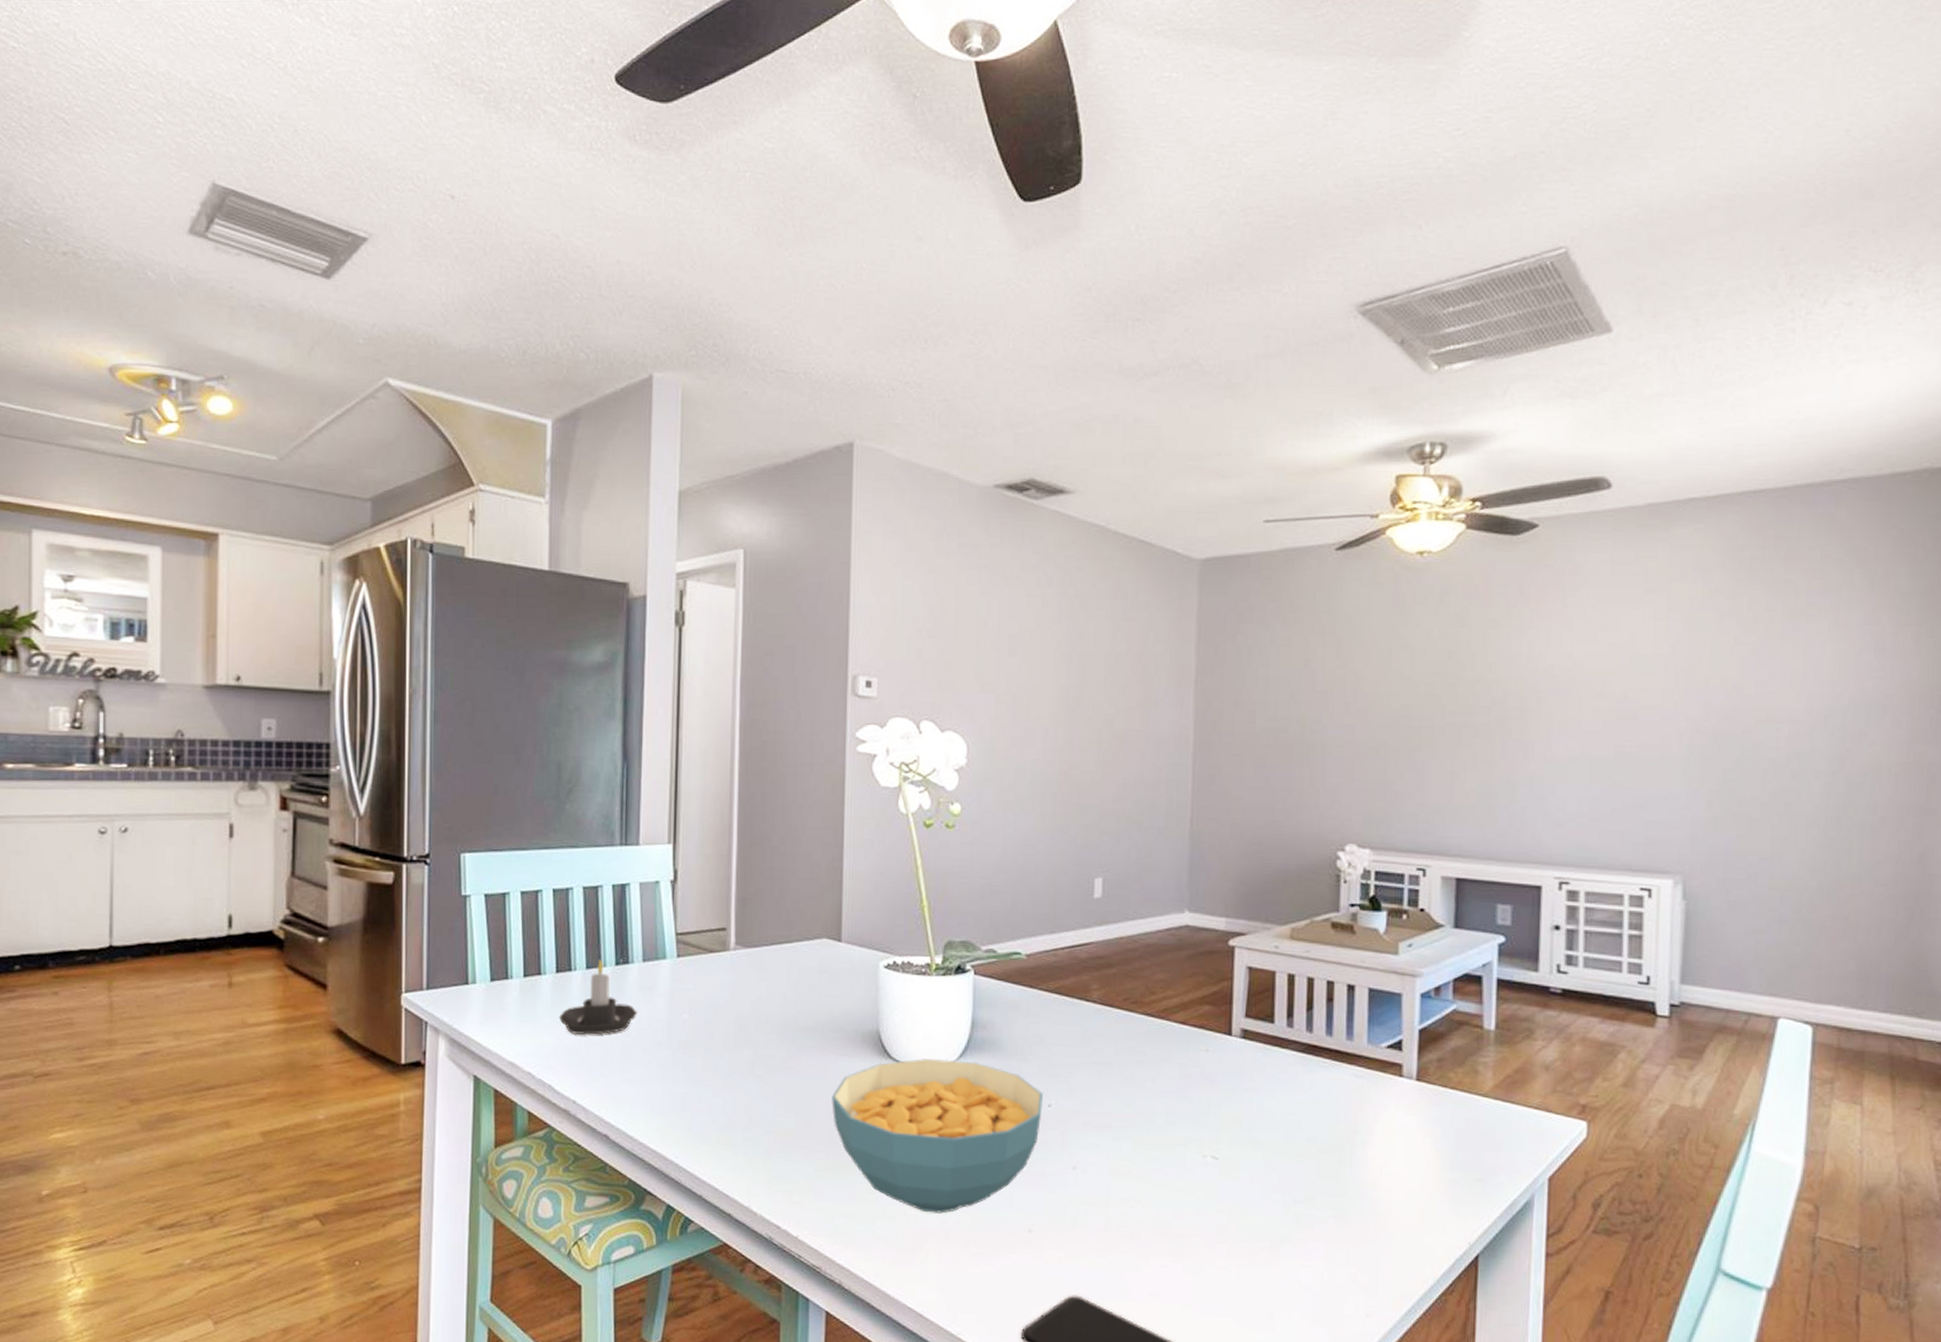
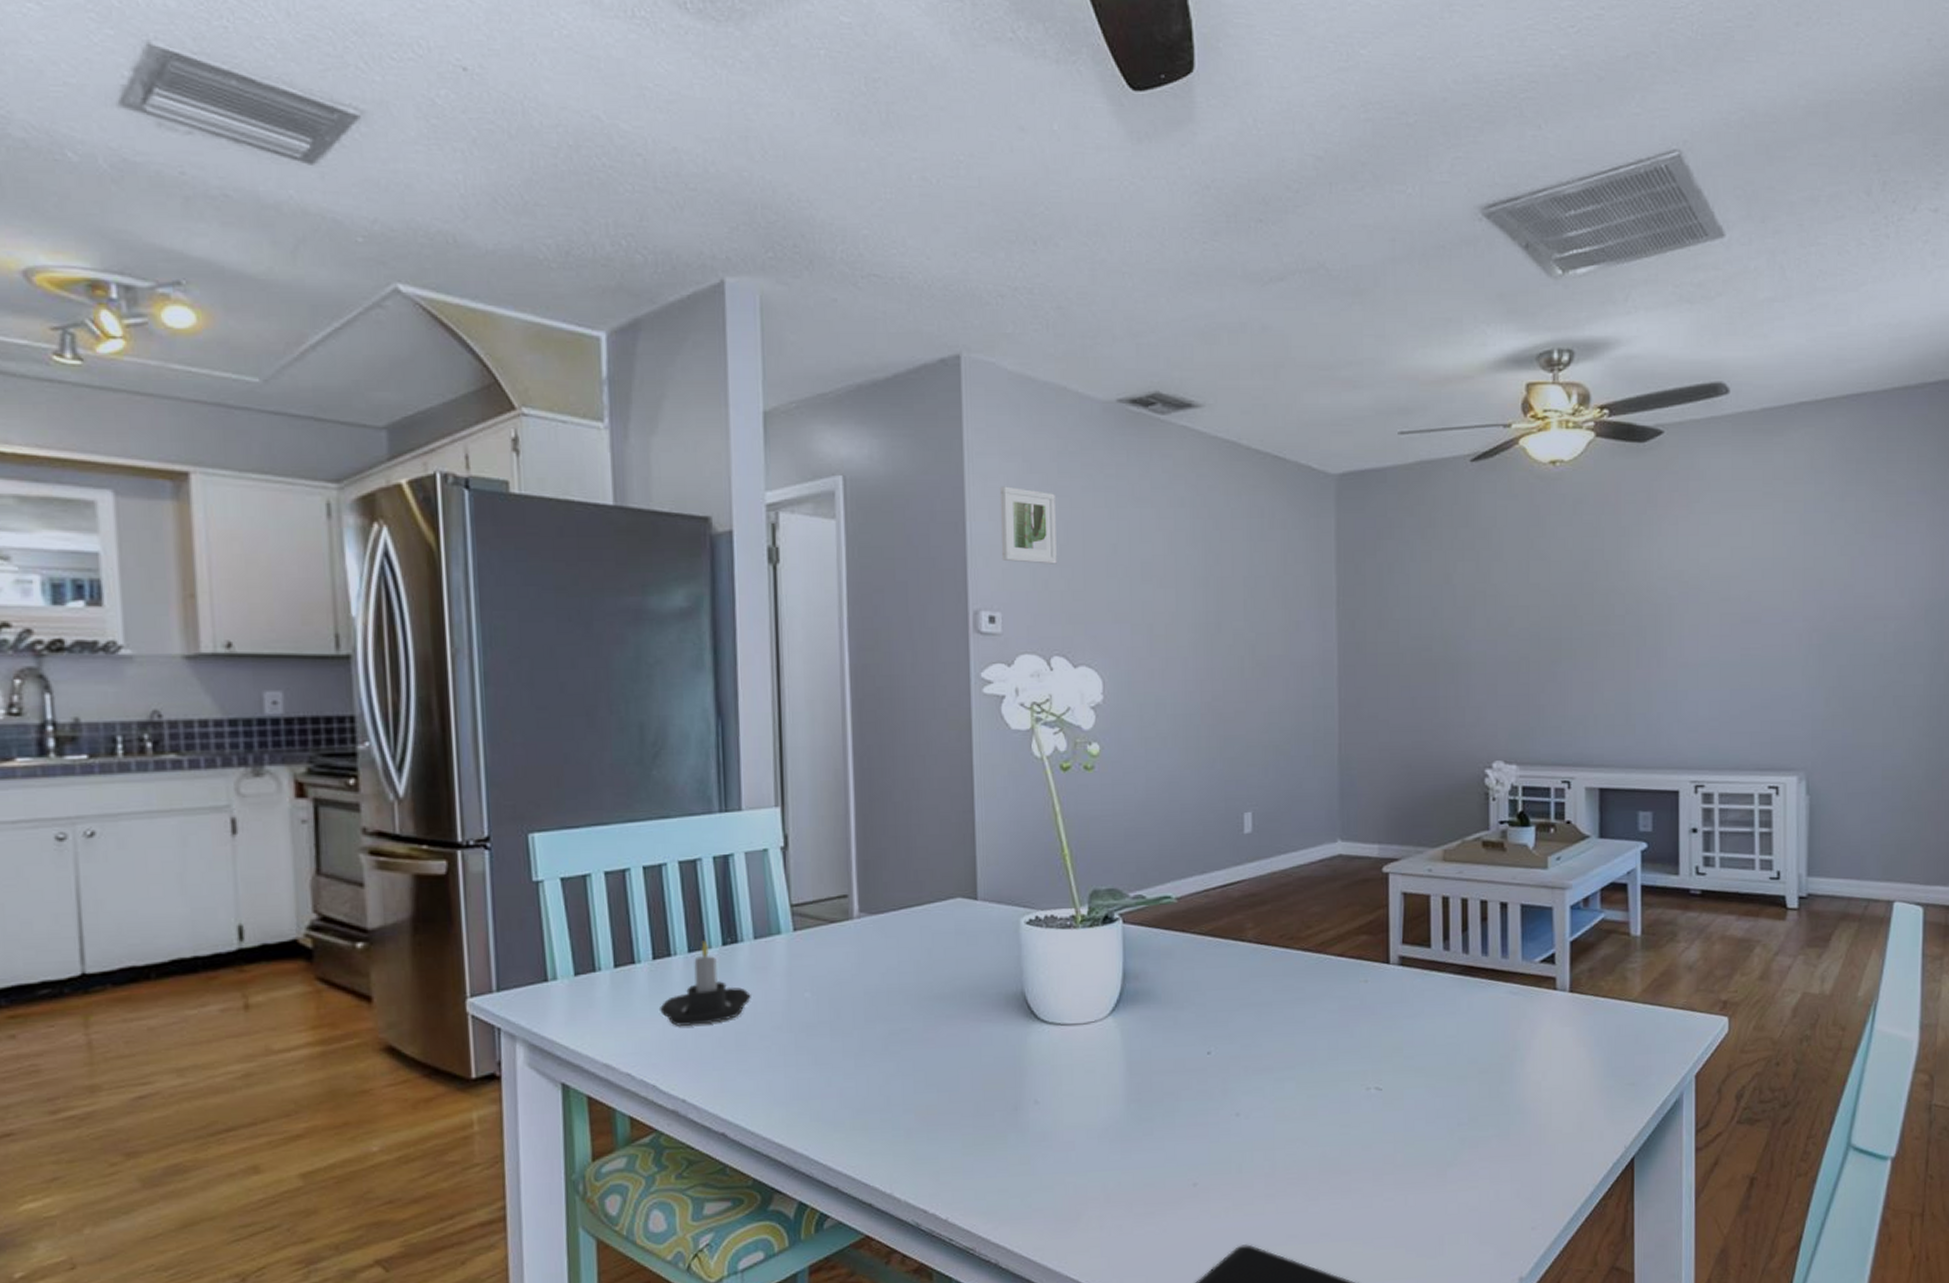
cereal bowl: present [832,1059,1044,1214] -> none [976,1014,1203,1178]
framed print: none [880,562,932,636] -> present [999,486,1057,564]

